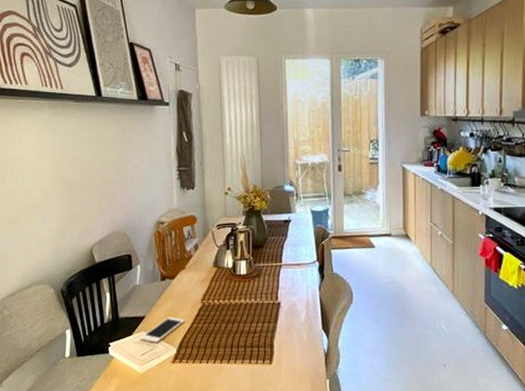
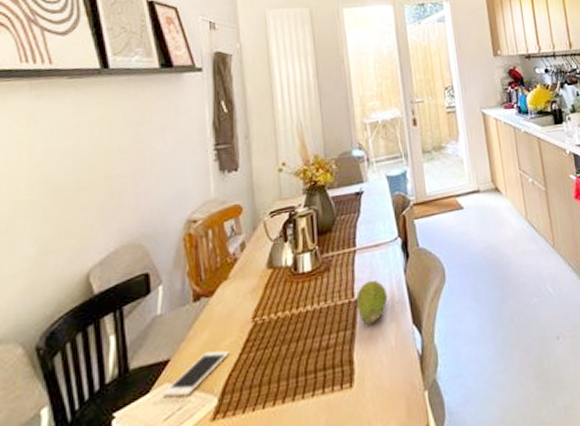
fruit: none [278,290,304,323] -> present [356,279,388,325]

